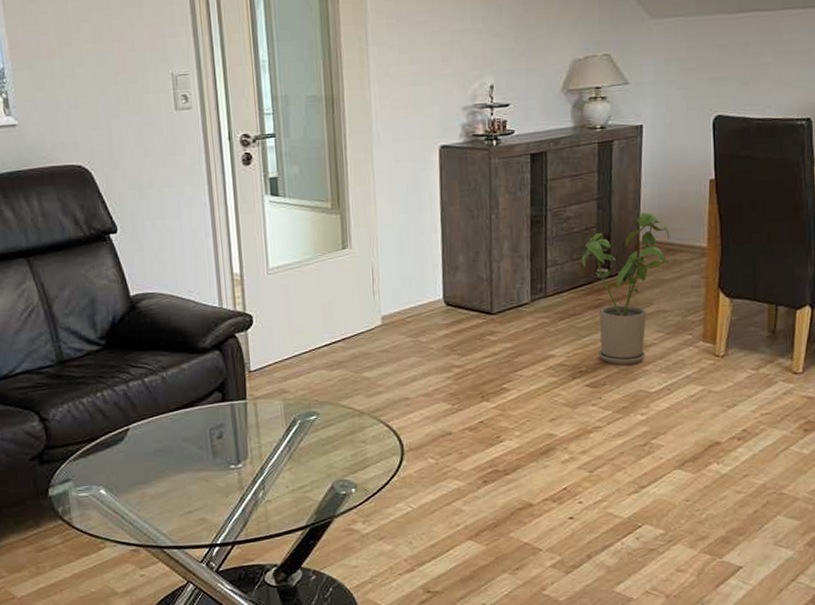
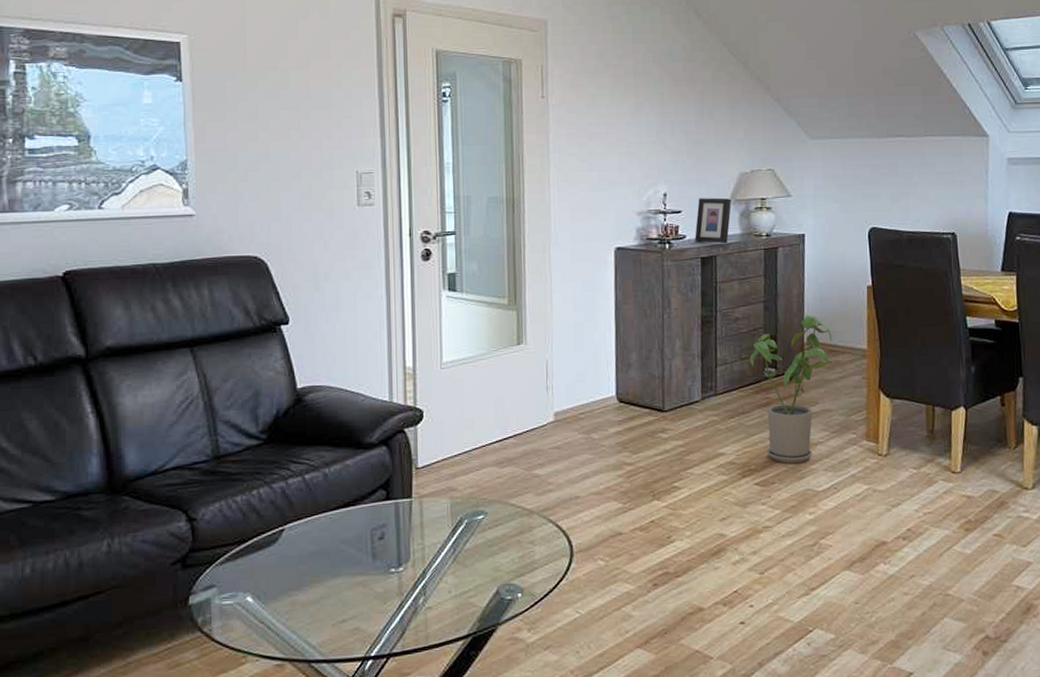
picture frame: none [524,88,564,139] -> present [695,197,732,244]

